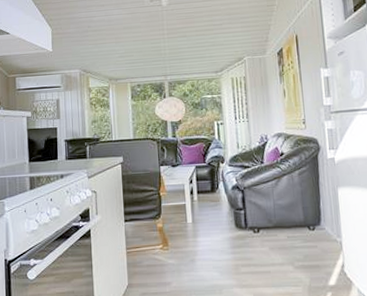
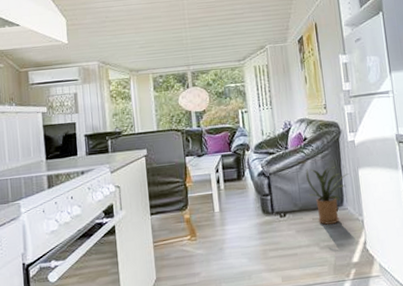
house plant: none [281,183,327,244] -> present [305,166,349,225]

